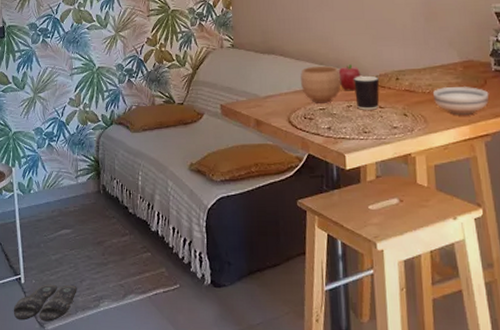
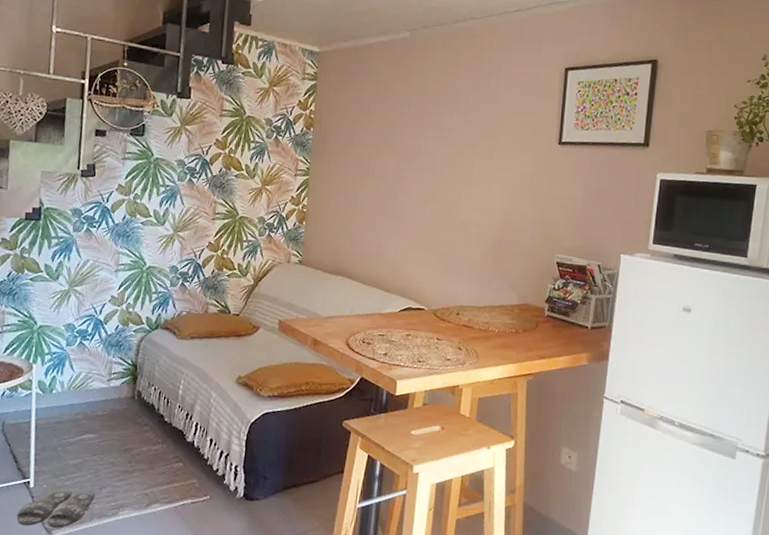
cup: present [301,65,342,103] -> none [364,292,405,330]
fruit: present [338,64,361,91] -> none [403,294,425,321]
mug: present [353,75,380,110] -> none [415,306,441,341]
bowl: present [432,87,489,116] -> none [488,326,539,355]

